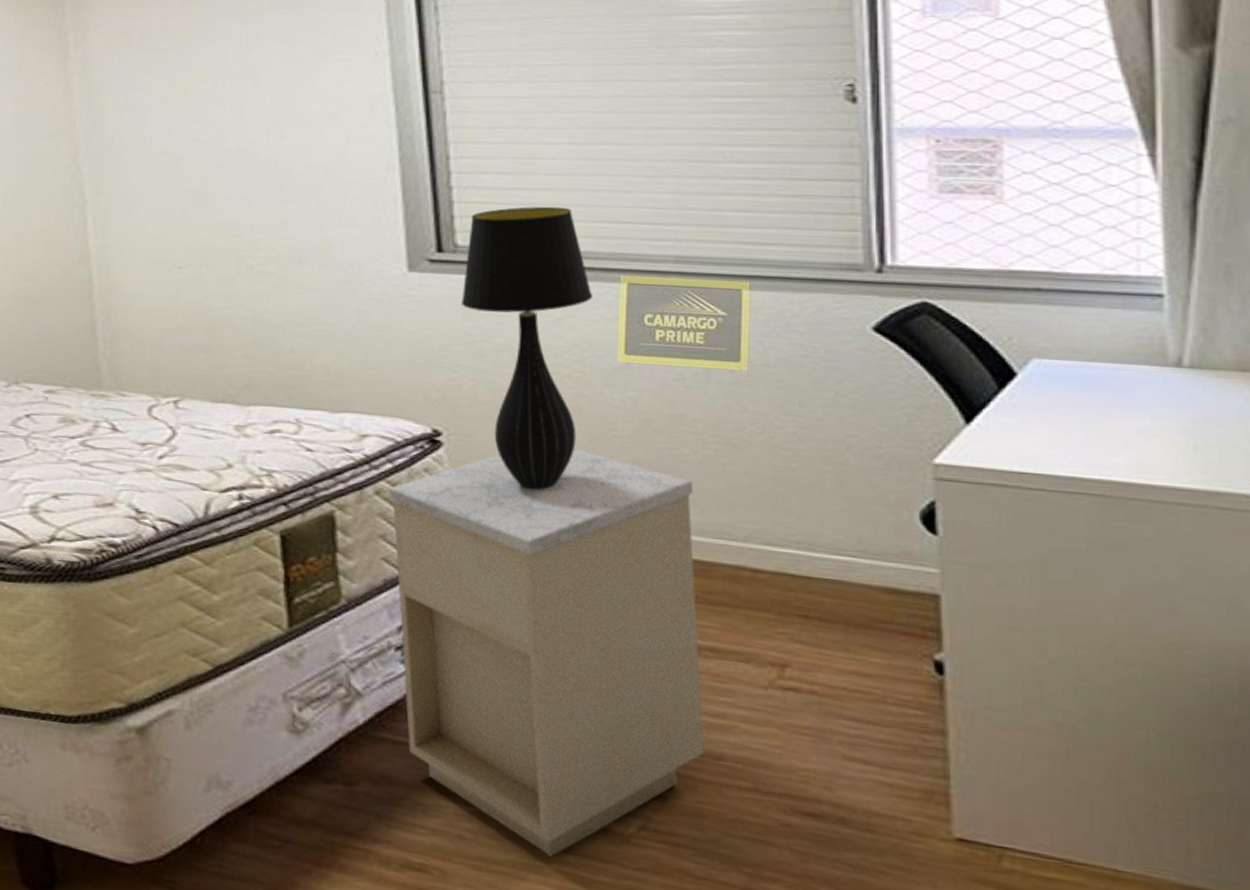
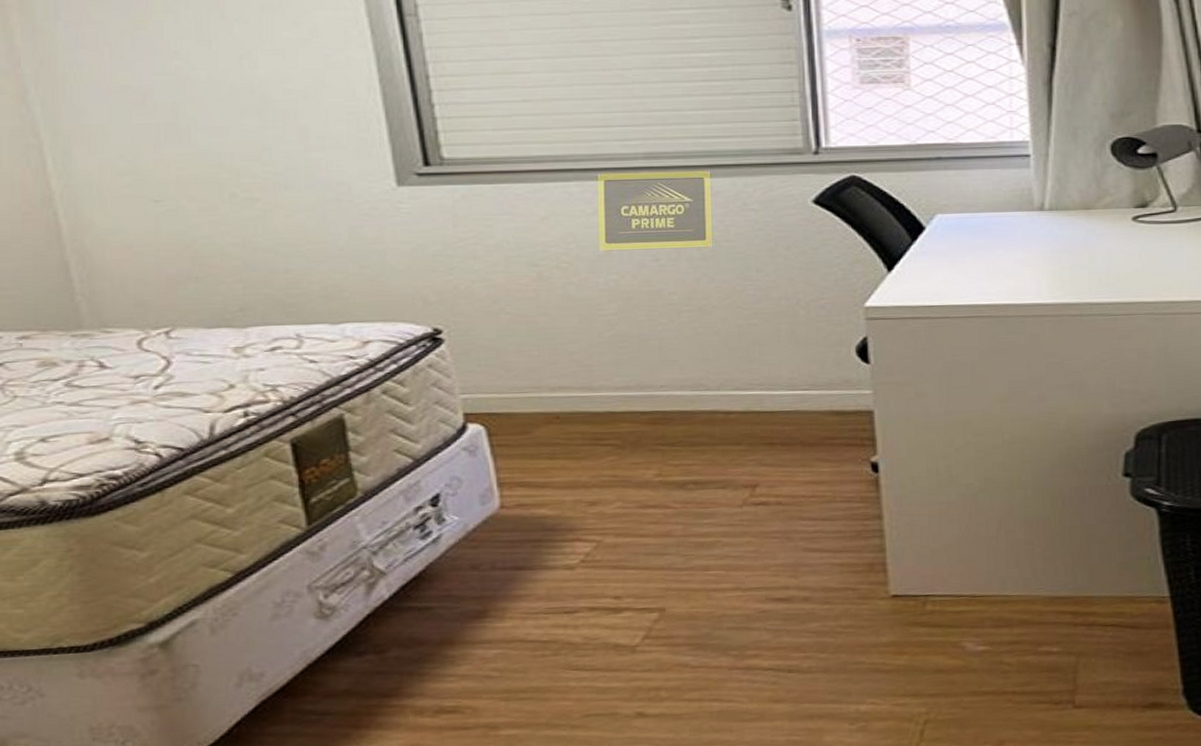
nightstand: present [388,449,704,857] -> none [395,330,694,676]
table lamp: present [460,206,594,490] -> none [451,116,574,370]

